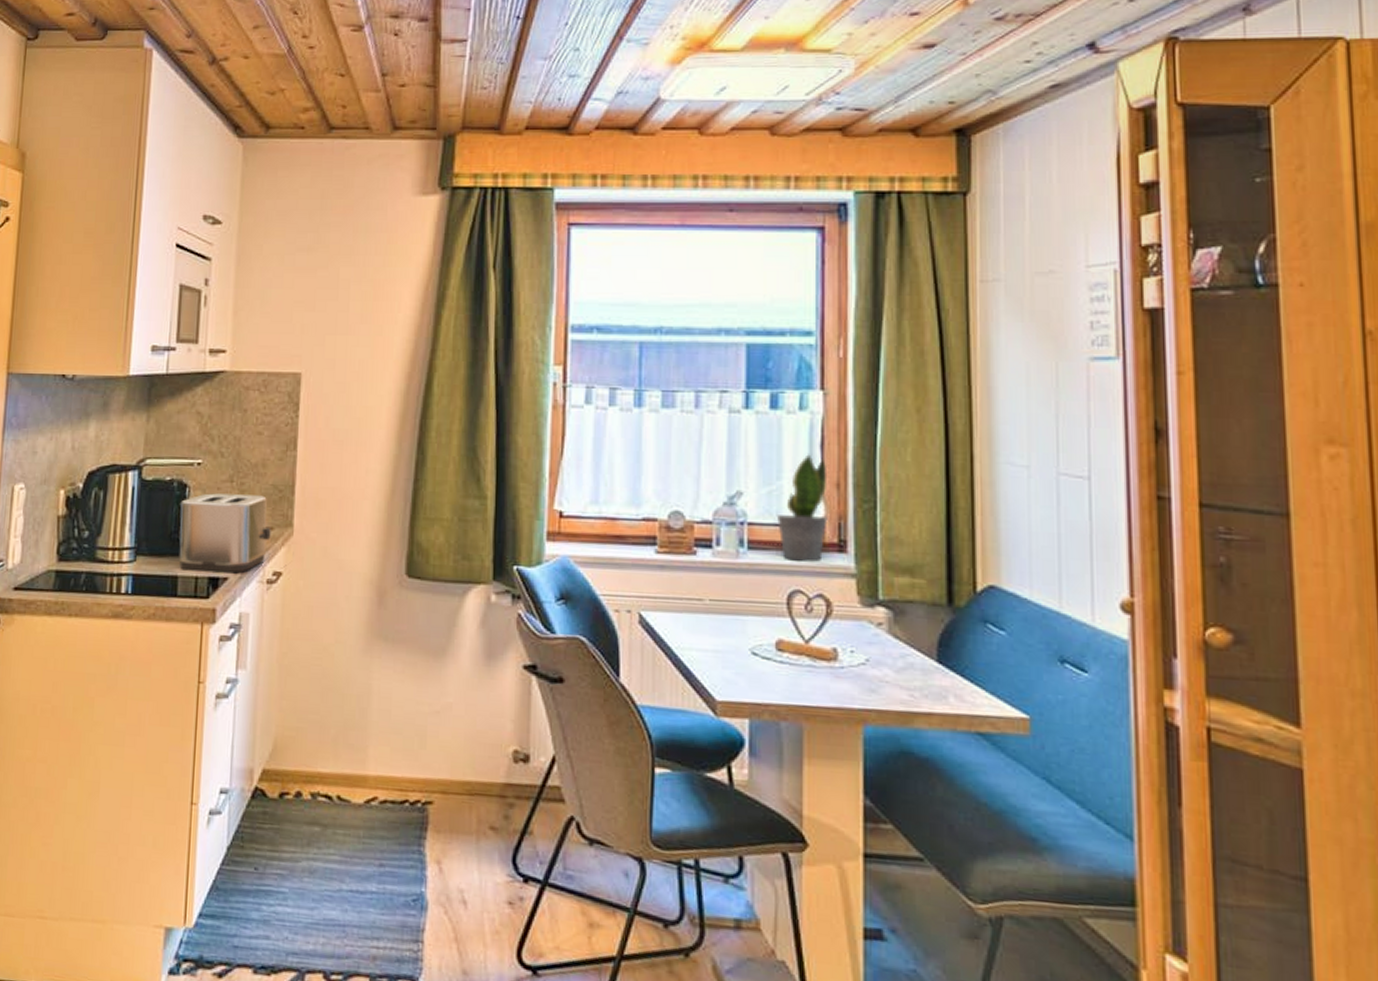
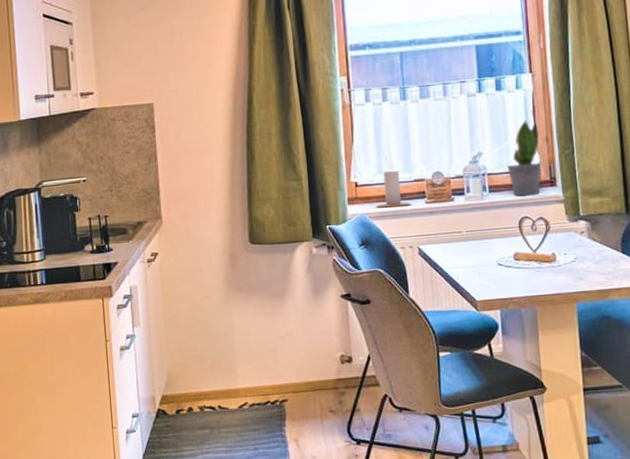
toaster: present [179,493,271,573] -> none [74,198,146,261]
candle: none [586,482,635,554] -> present [376,157,411,208]

